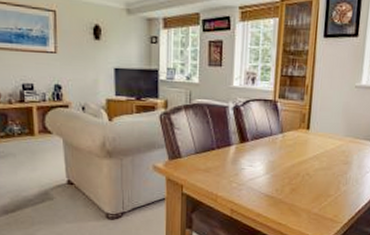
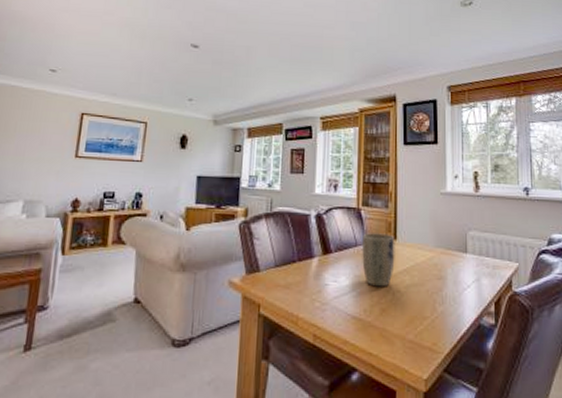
plant pot: none [276,123,308,171] -> present [362,233,395,287]

